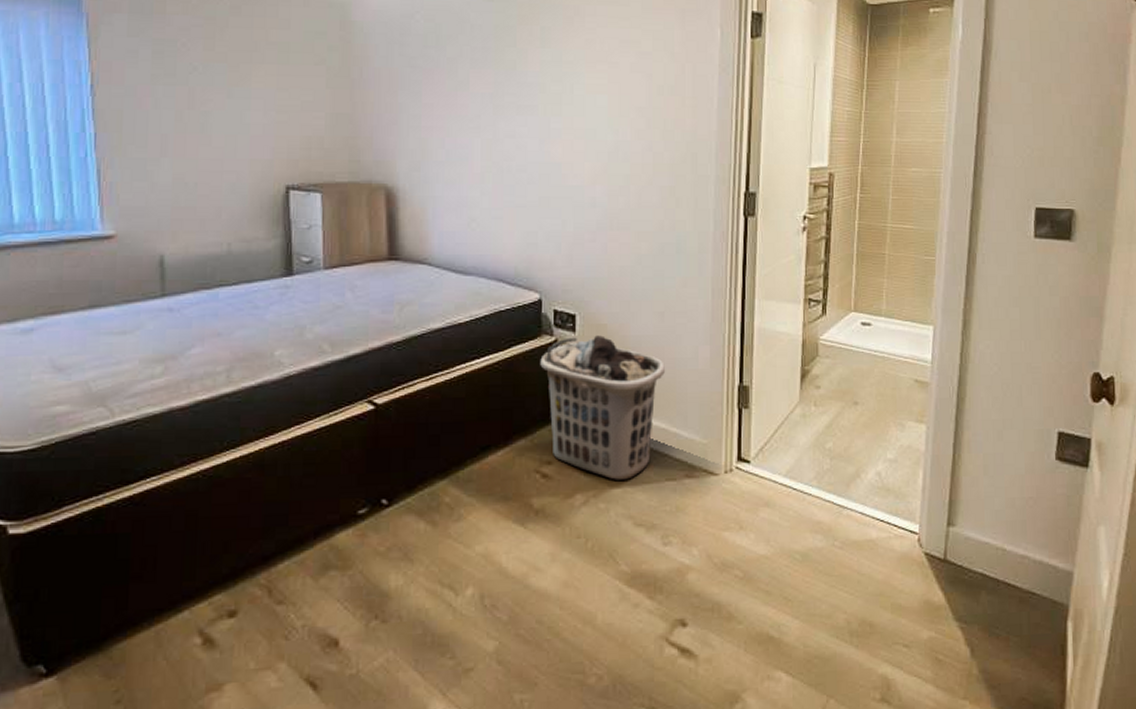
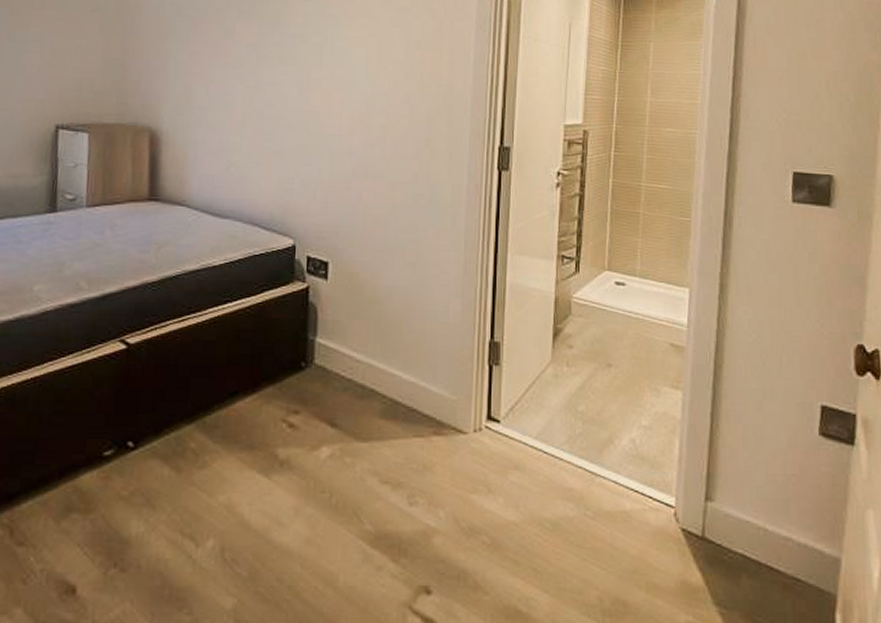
clothes hamper: present [540,335,665,480] -> none [291,284,415,434]

